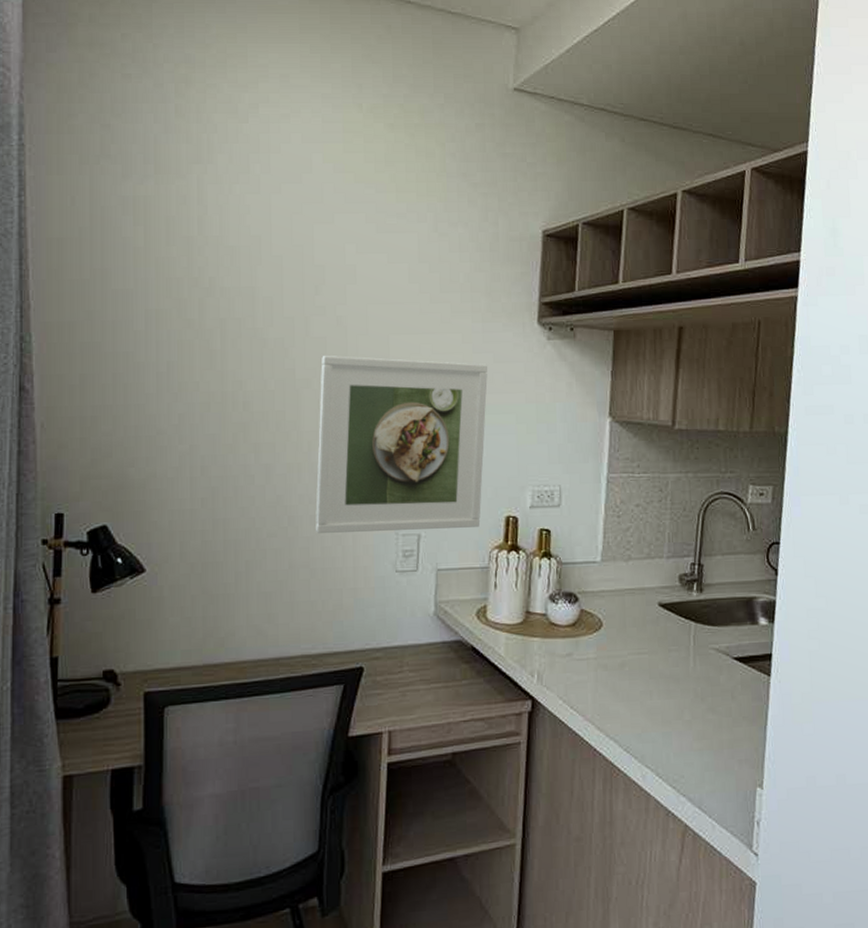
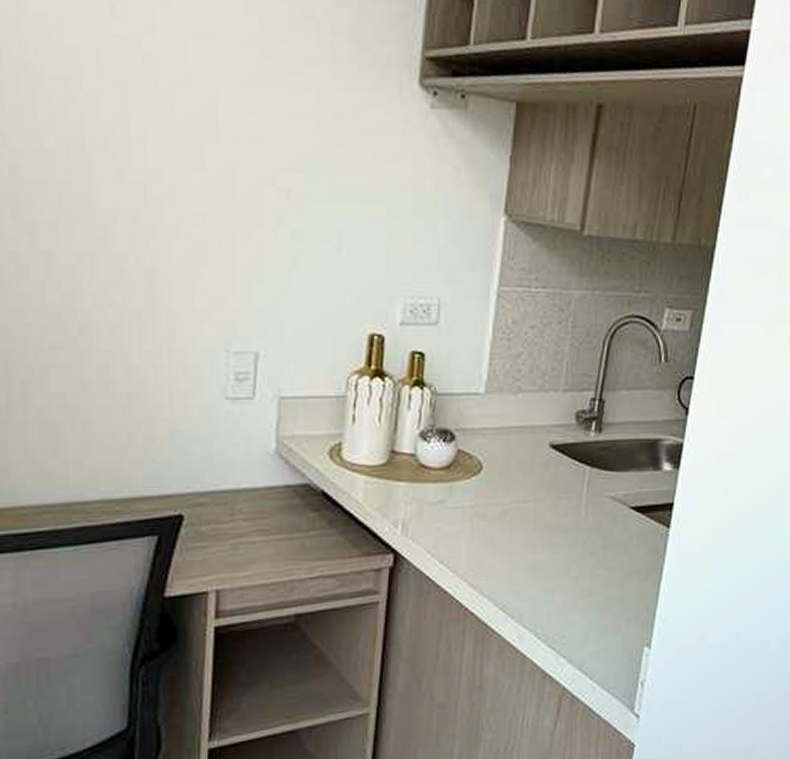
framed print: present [315,356,488,533] -> none [116,107,352,347]

